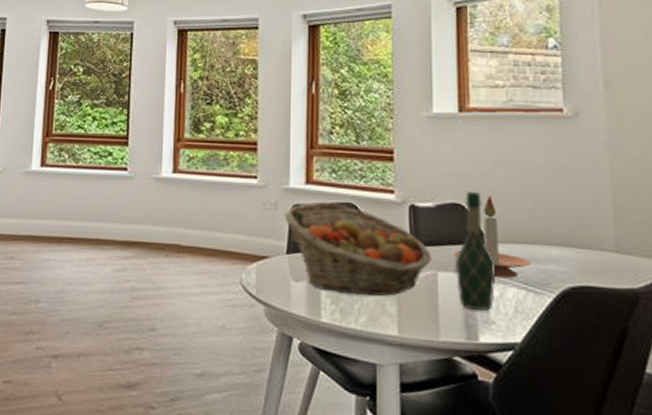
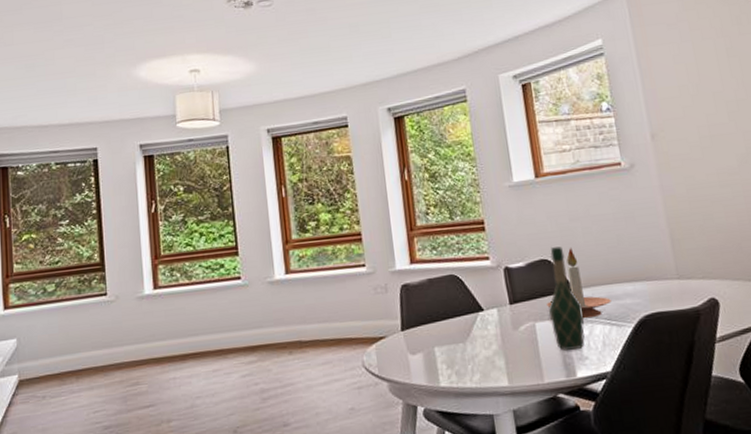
fruit basket: present [284,203,431,297] -> none [394,277,529,358]

